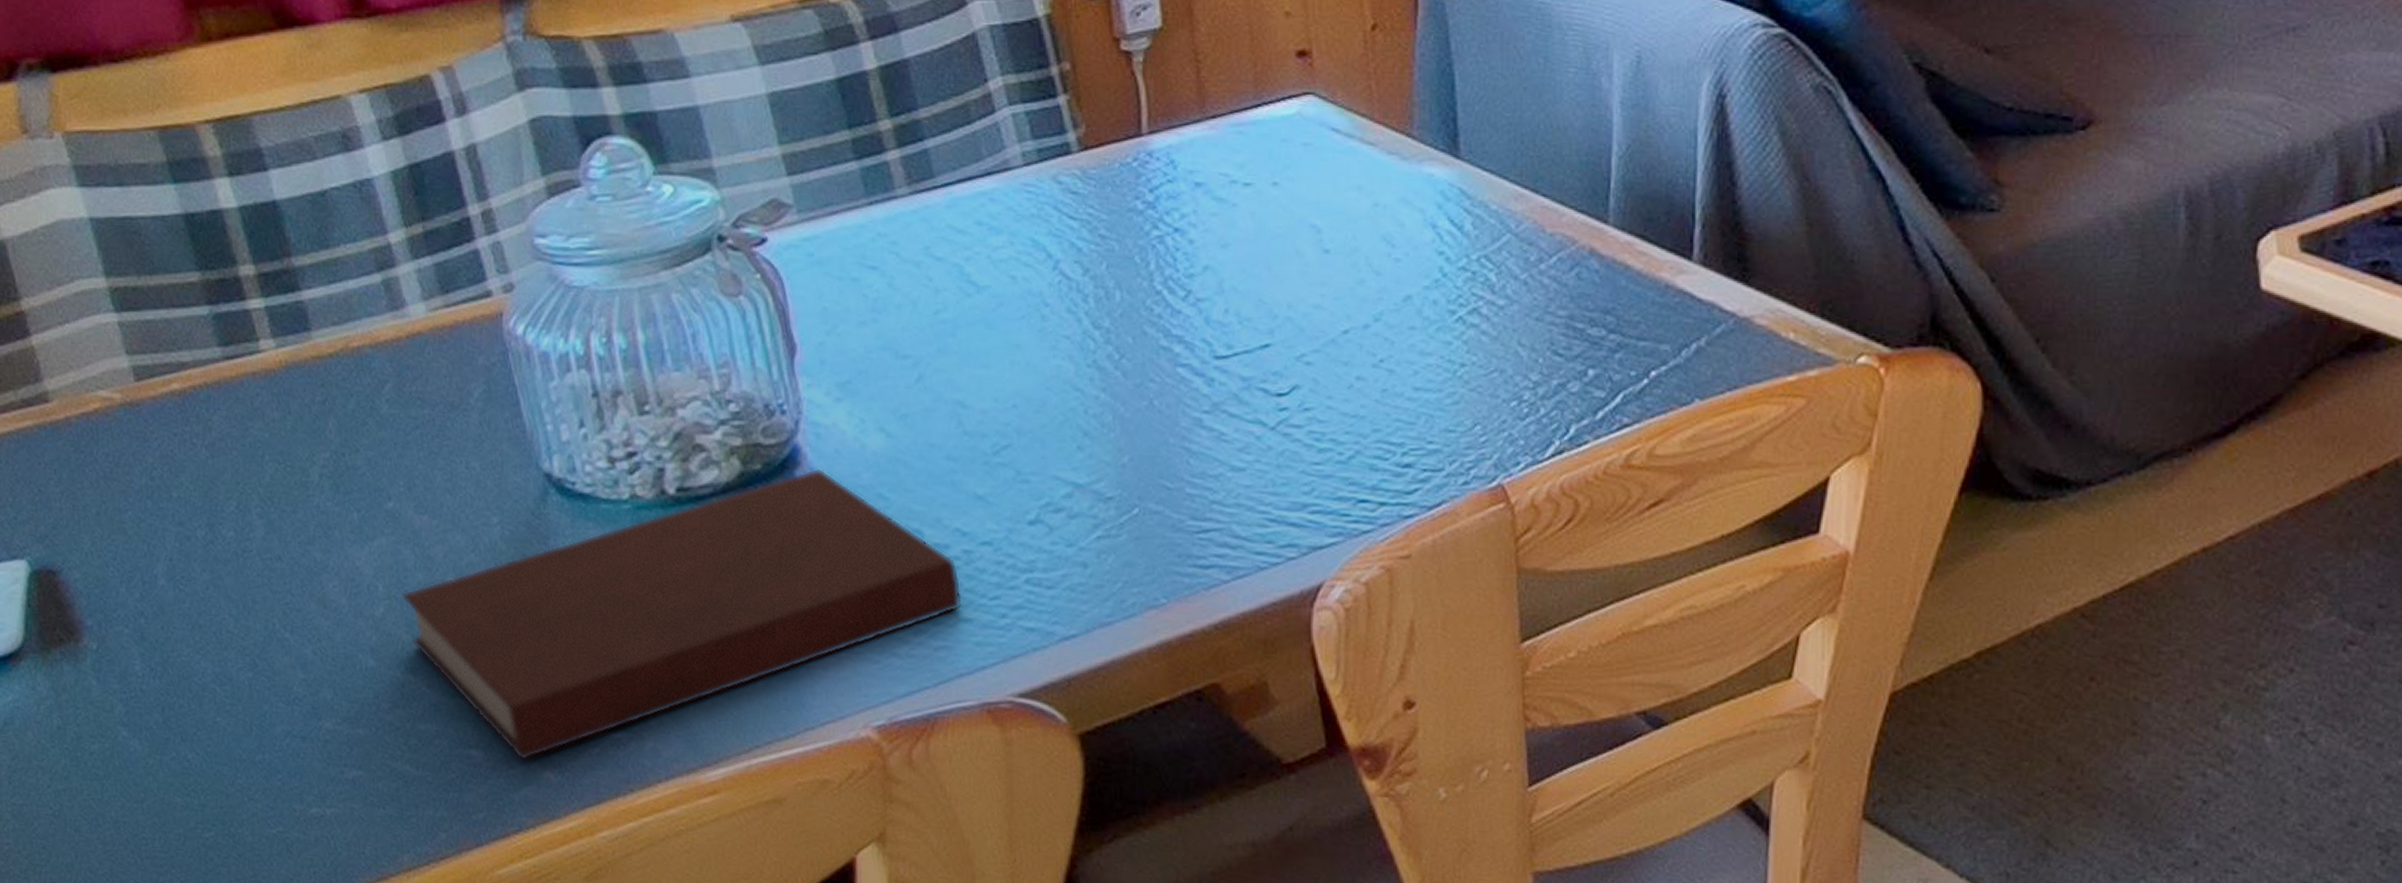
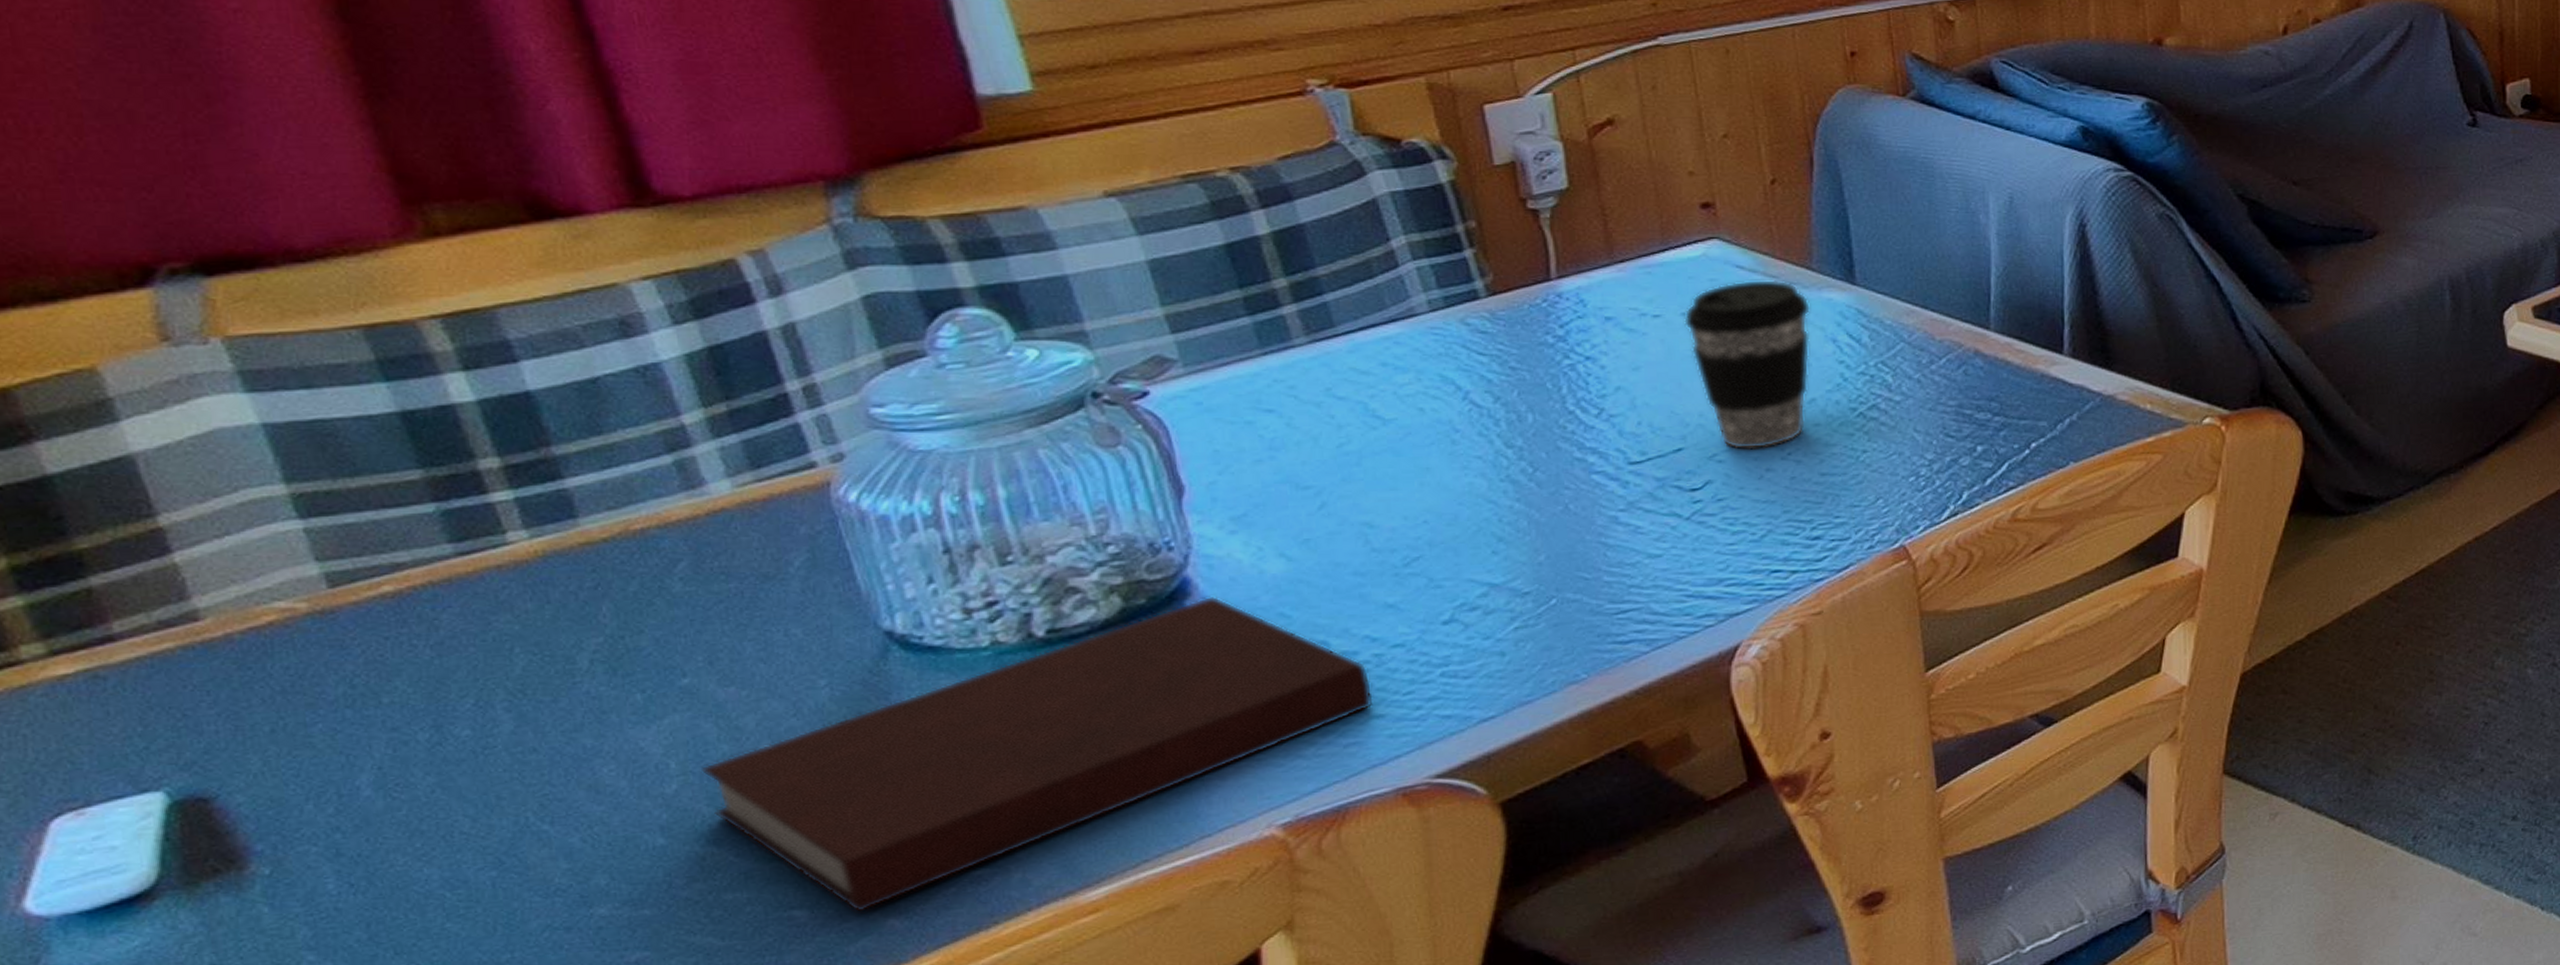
coffee cup: none [1276,146,1410,353] -> present [1684,279,1811,450]

